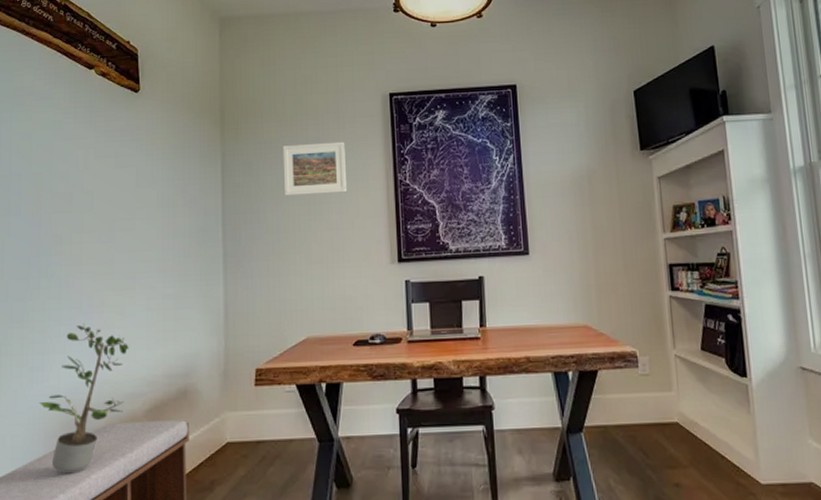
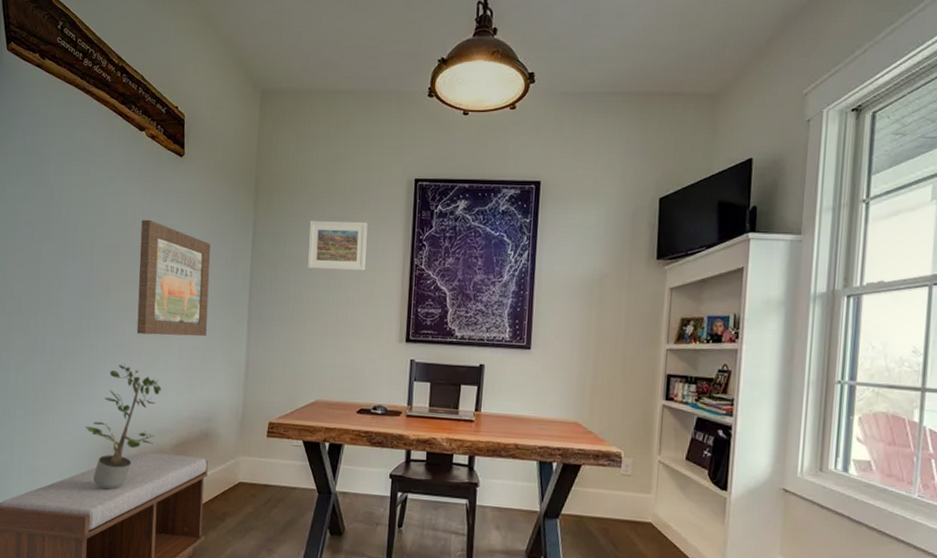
wall art: none [95,161,177,288] -> present [136,219,211,337]

